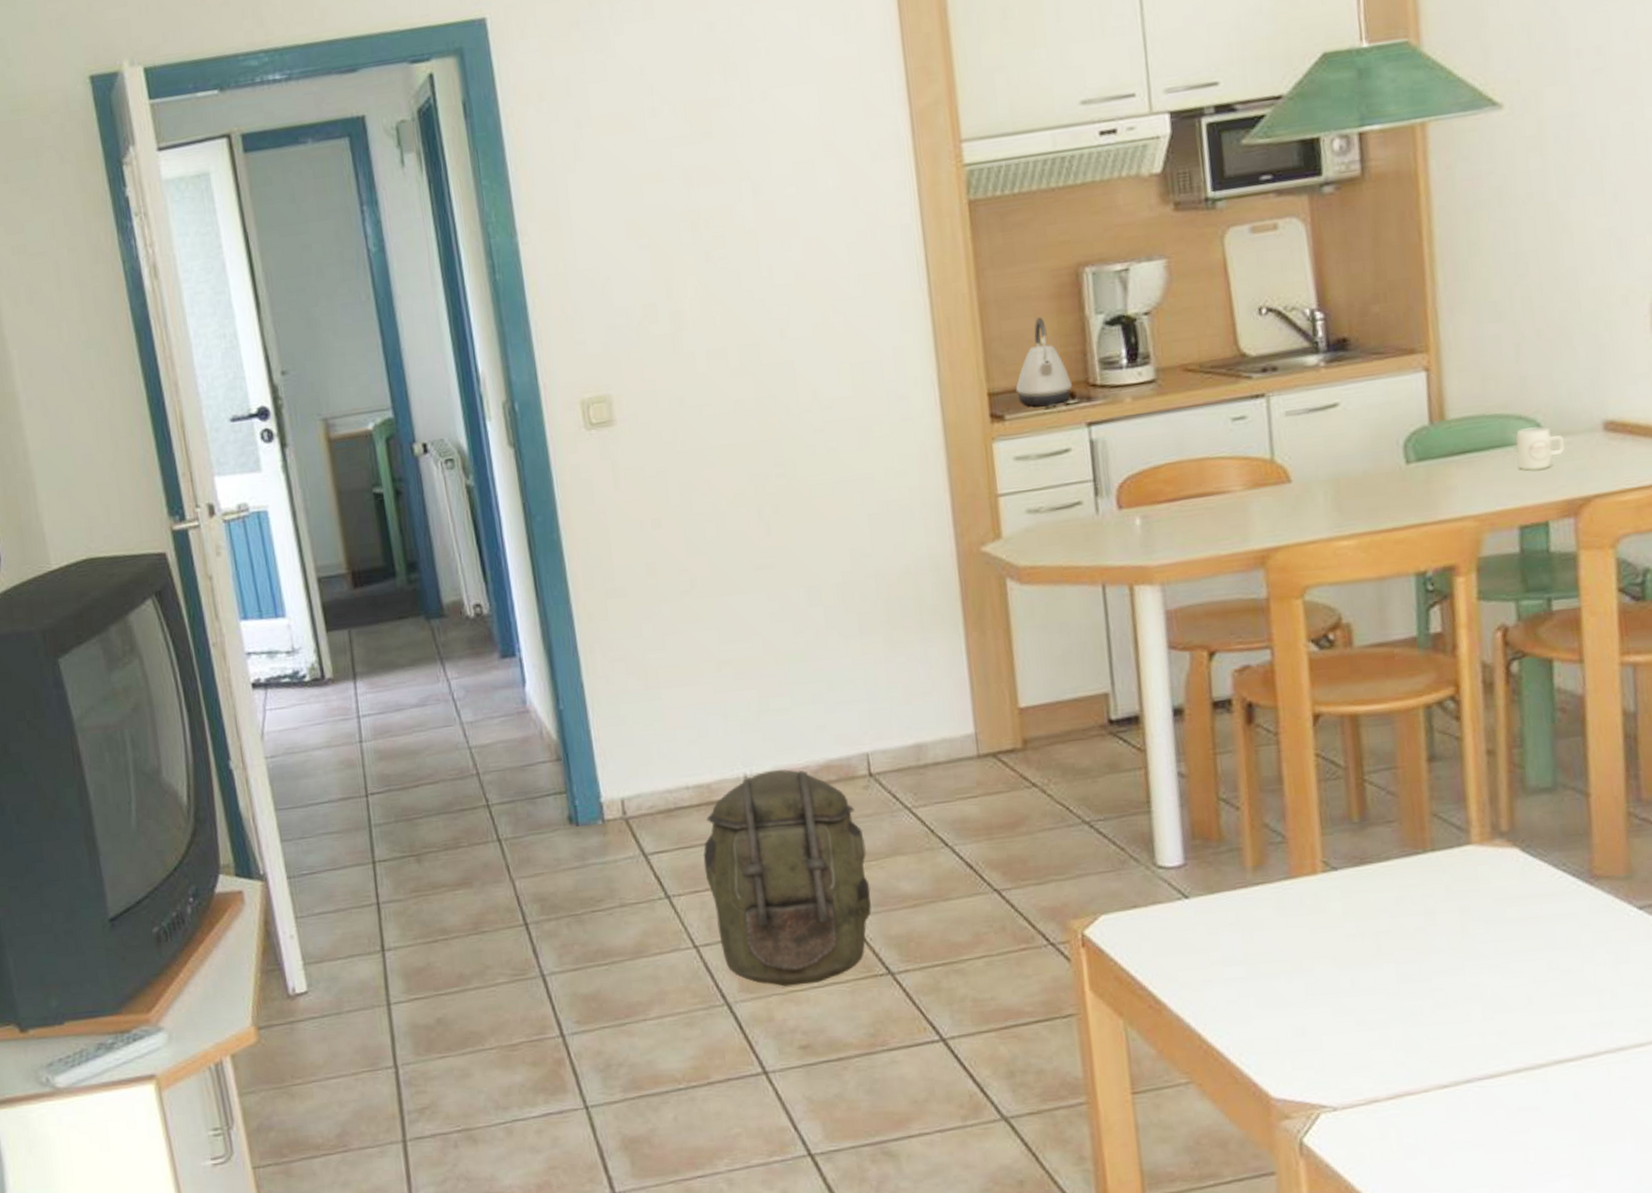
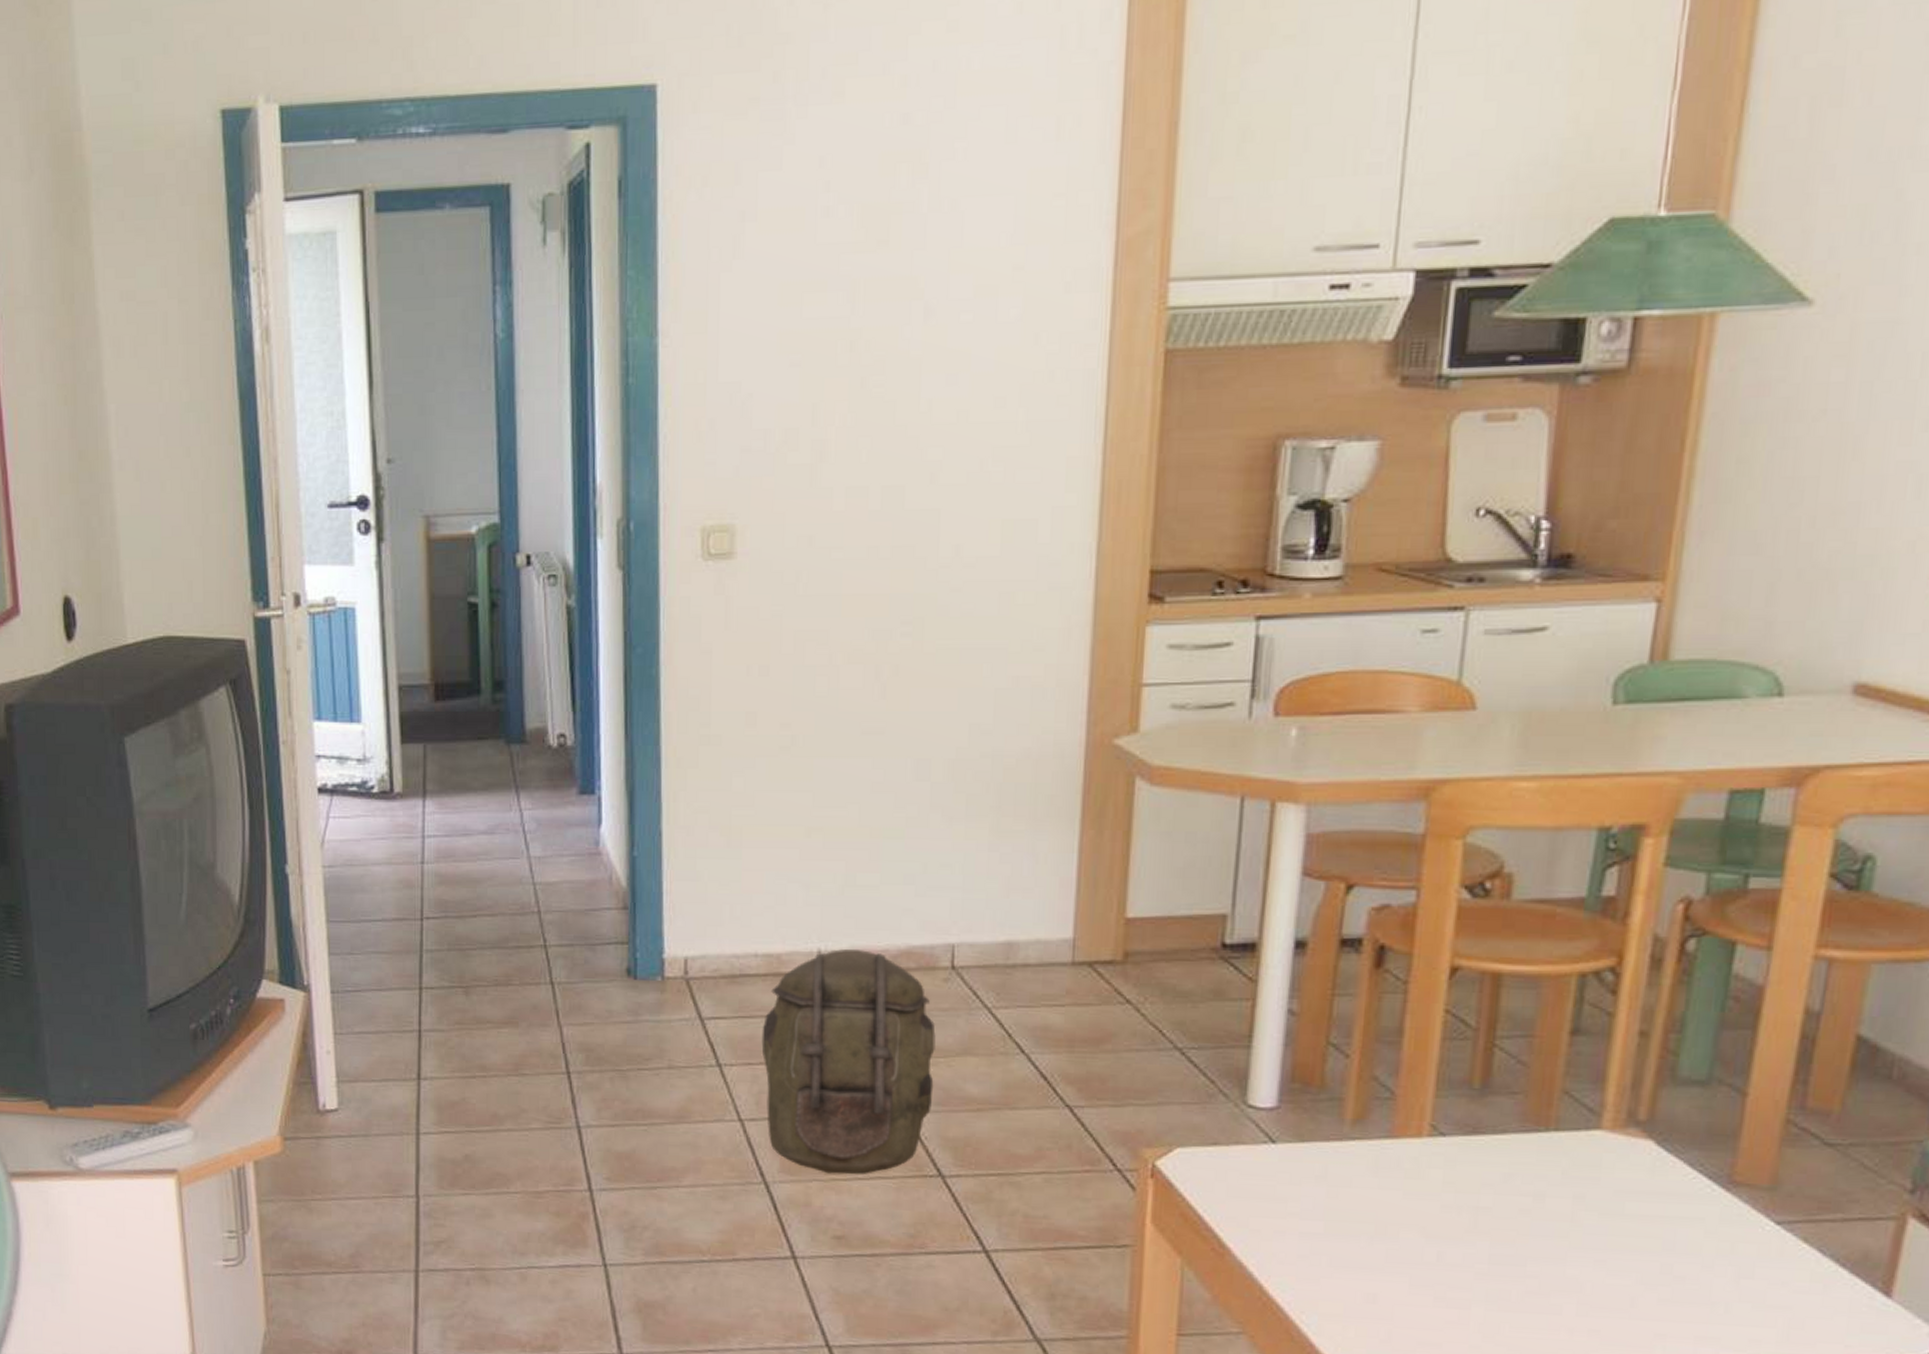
kettle: present [1015,317,1073,407] -> none [1182,491,1248,592]
mug: present [1515,426,1565,472] -> none [1743,681,1804,730]

